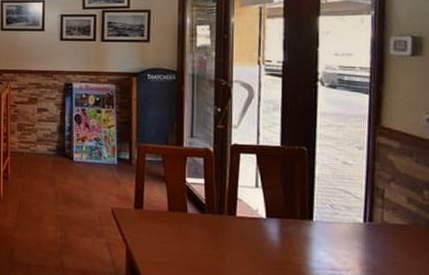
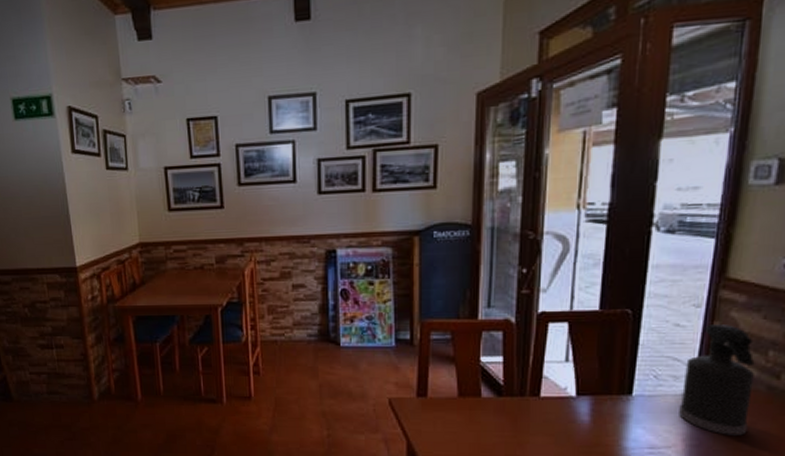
spray bottle: none [354,164,414,265] -> present [679,324,755,436]

